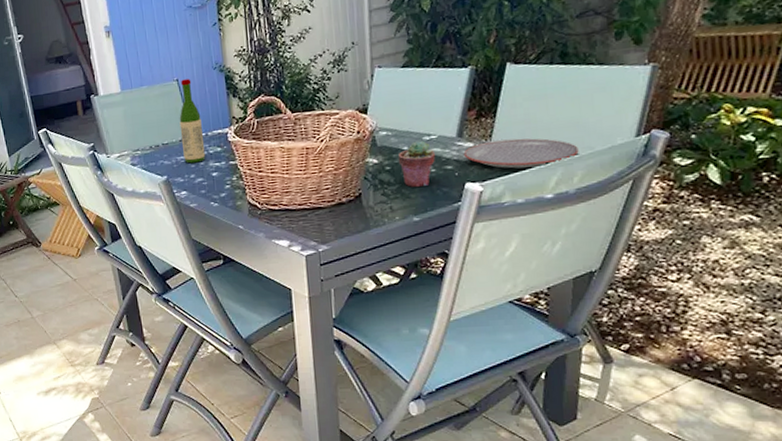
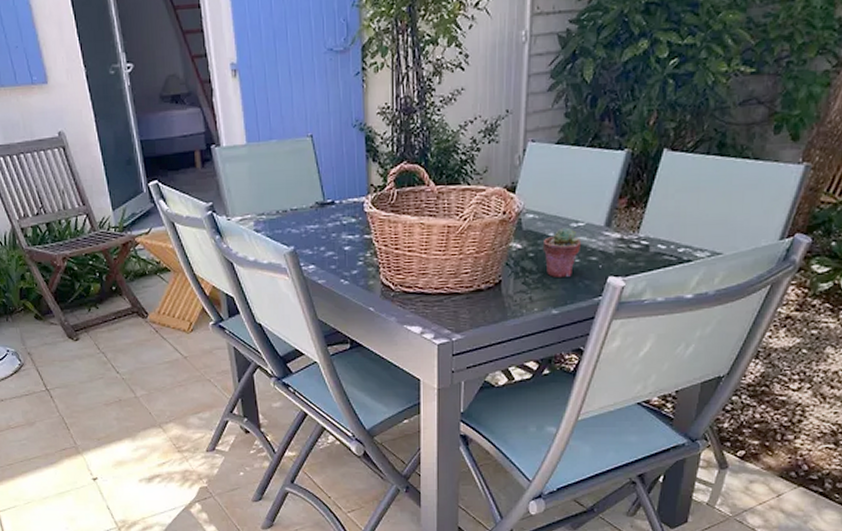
wine bottle: present [179,79,206,164] -> none [311,135,338,234]
plate: present [463,138,579,169] -> none [609,232,723,265]

